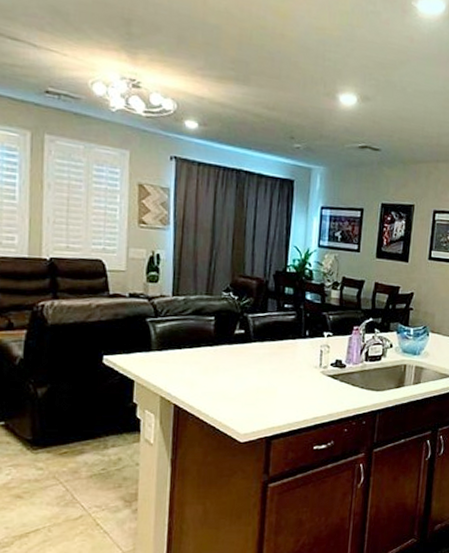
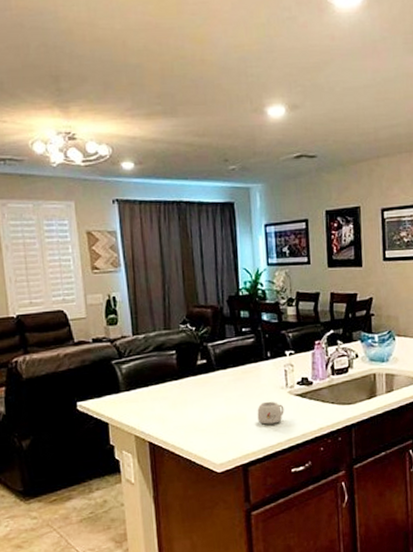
mug: none [287,378,315,401] -> present [257,401,284,425]

